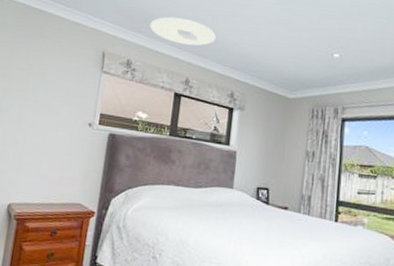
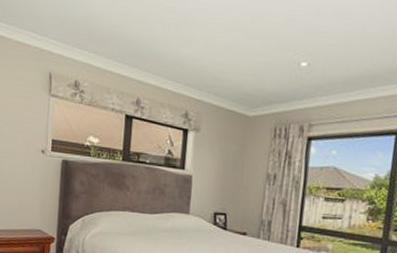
ceiling light: present [150,17,217,46] -> none [96,29,168,62]

